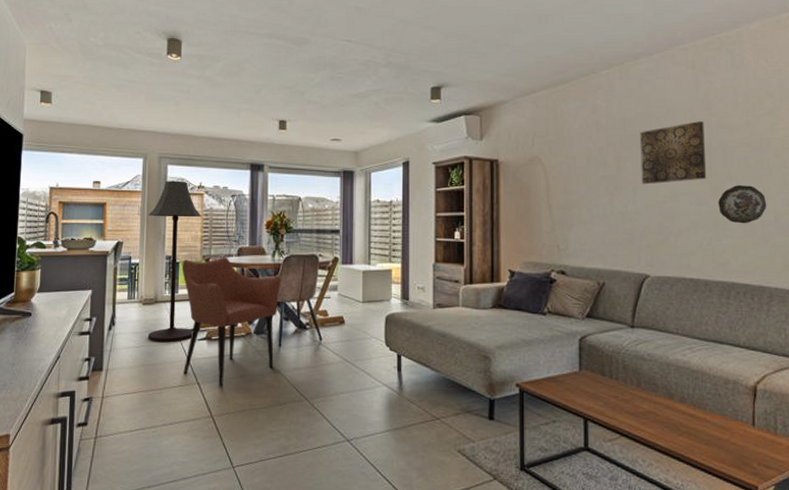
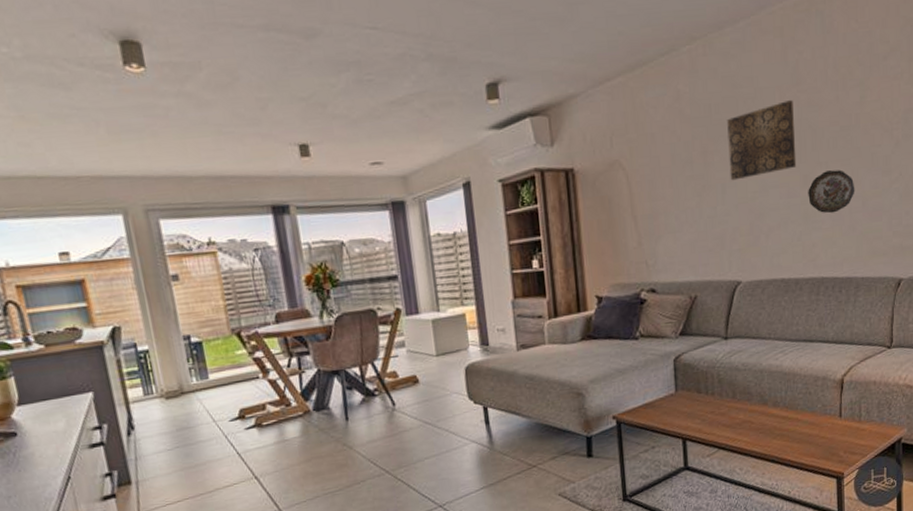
floor lamp: present [147,180,202,342] -> none [147,238,238,440]
armchair: present [181,257,280,387] -> none [206,326,344,477]

